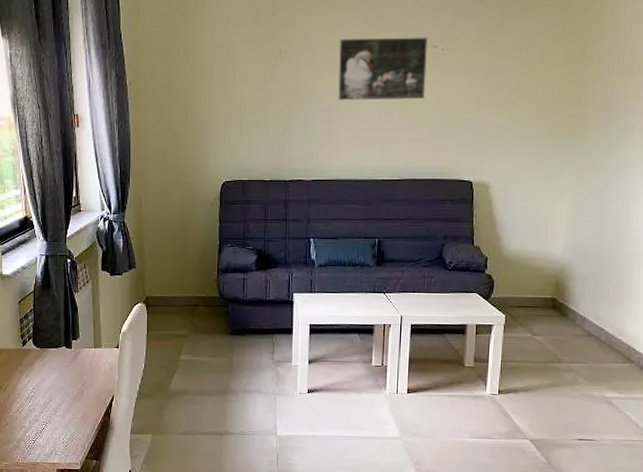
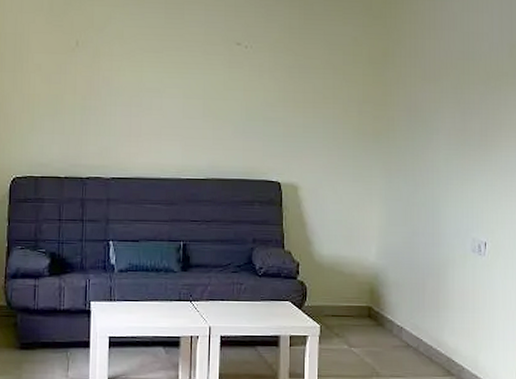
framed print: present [338,36,428,101] -> none [138,31,231,97]

